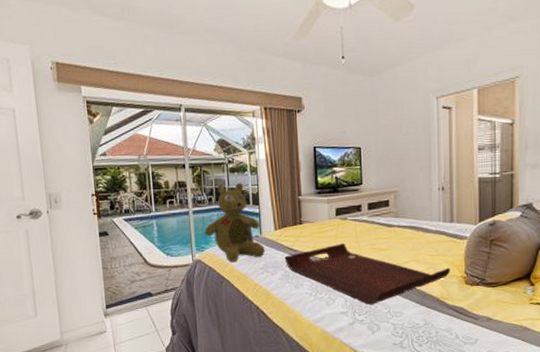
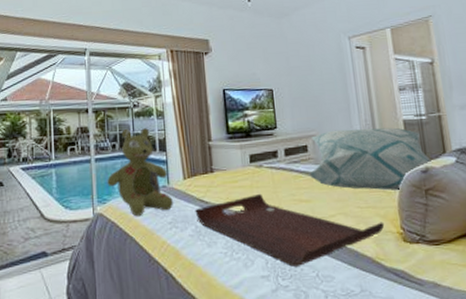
decorative pillow: none [387,184,499,241] -> present [307,127,431,190]

